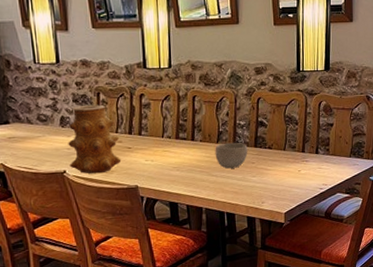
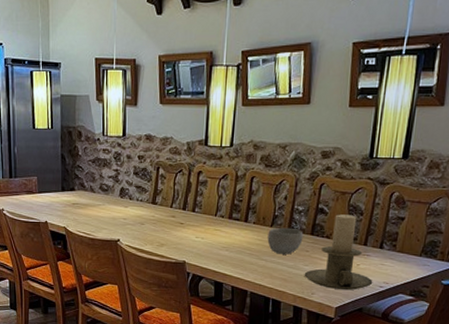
vase: present [68,104,122,174] -> none [124,178,173,245]
candle holder: none [253,125,314,196] -> present [304,214,373,290]

